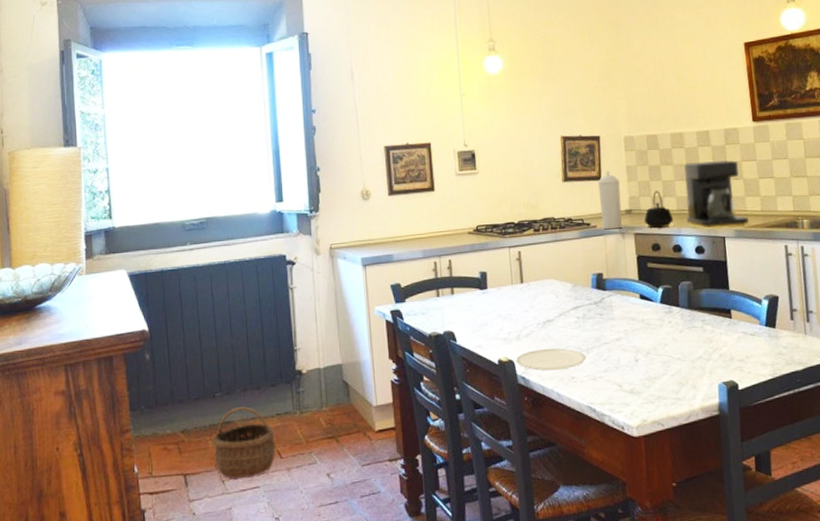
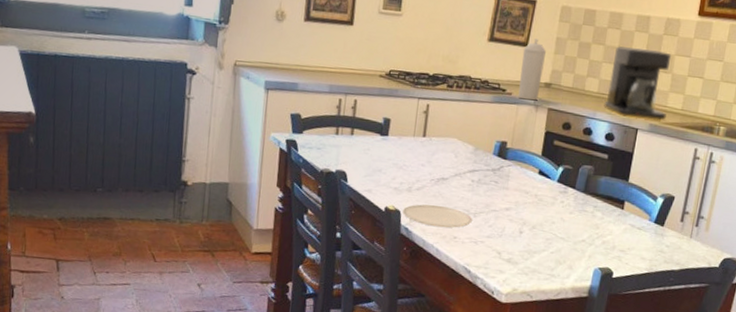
wicker basket: present [214,406,275,478] -> none [88,205,152,273]
kettle: present [644,191,674,228] -> none [561,69,592,108]

